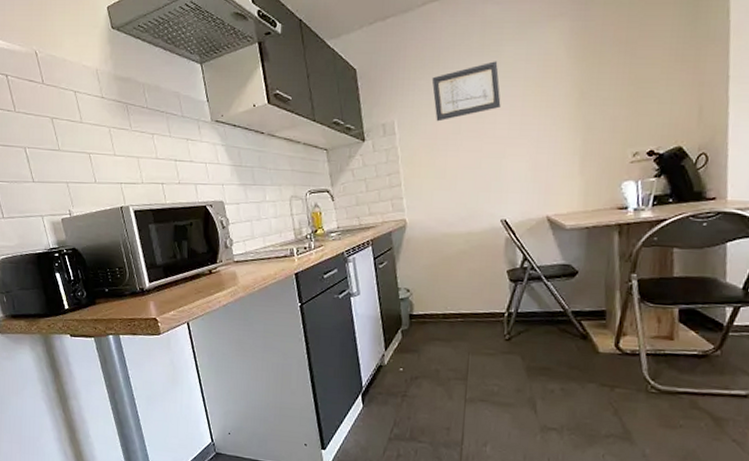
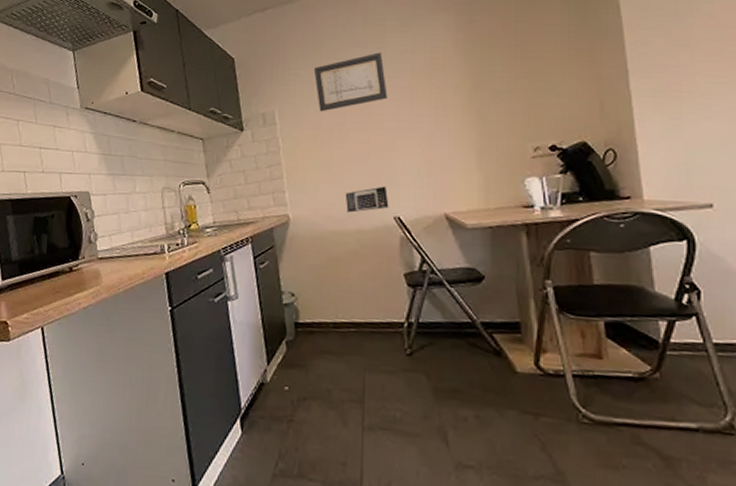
calendar: none [457,191,497,217] -> present [345,186,389,213]

